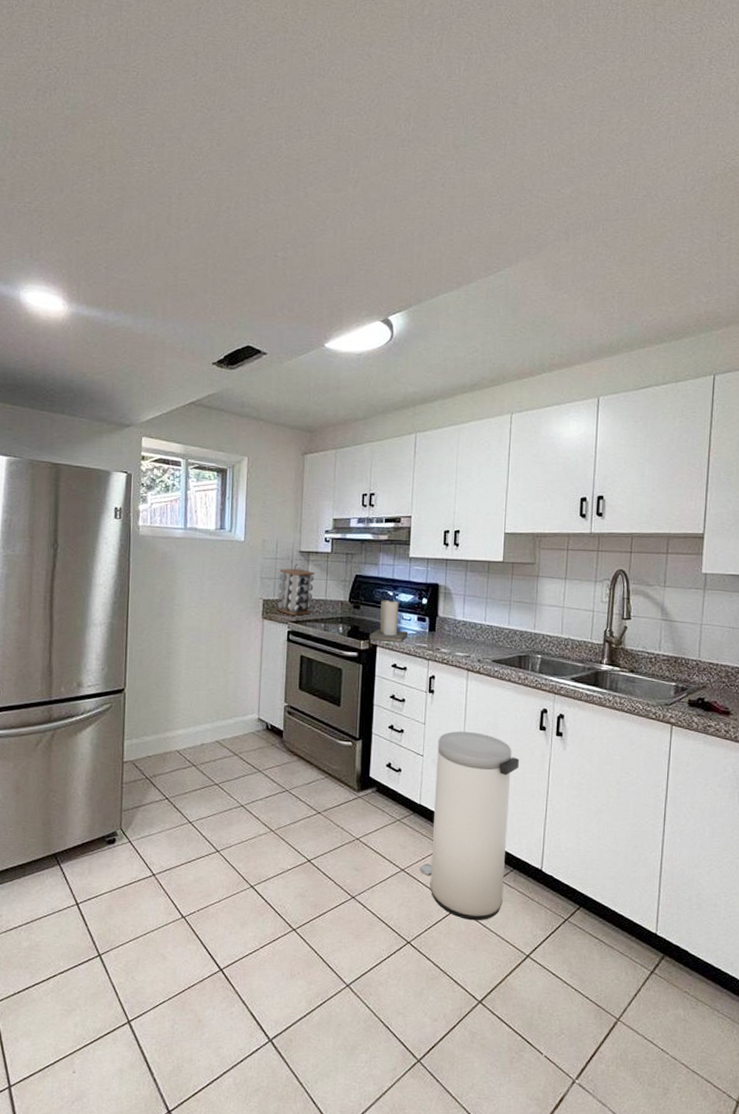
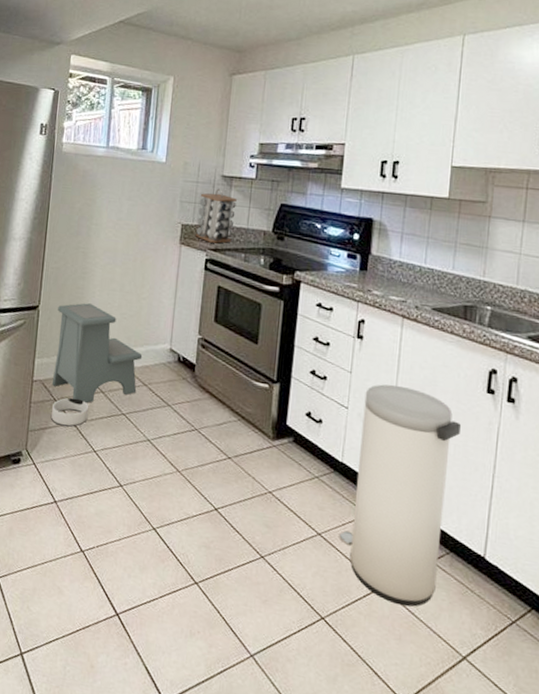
step stool: none [142,682,232,778] -> present [51,303,143,404]
pet bowl: none [145,774,182,802] -> present [51,397,89,427]
paper towel roll: present [370,600,409,643] -> none [293,232,337,281]

